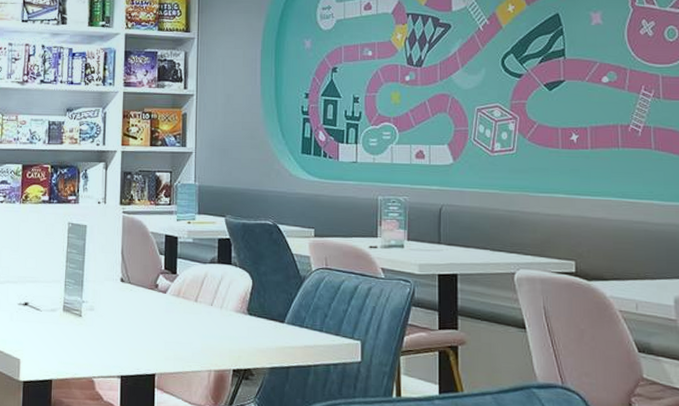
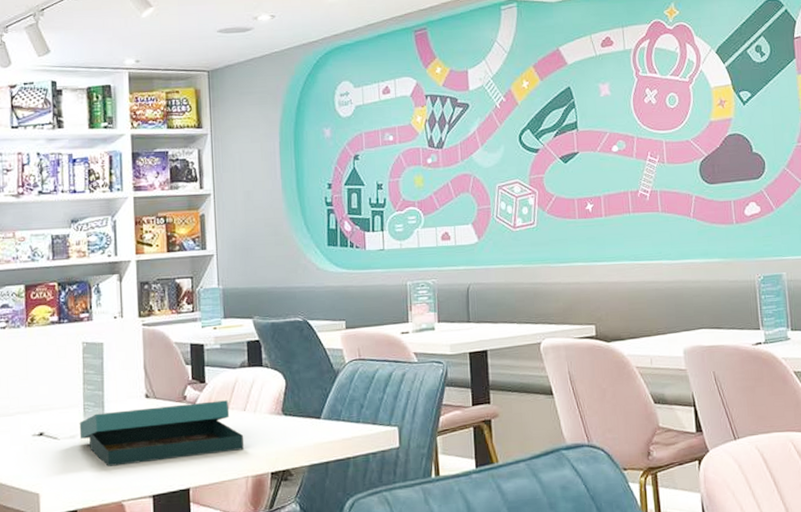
board game: none [59,291,210,344] -> present [79,400,244,466]

